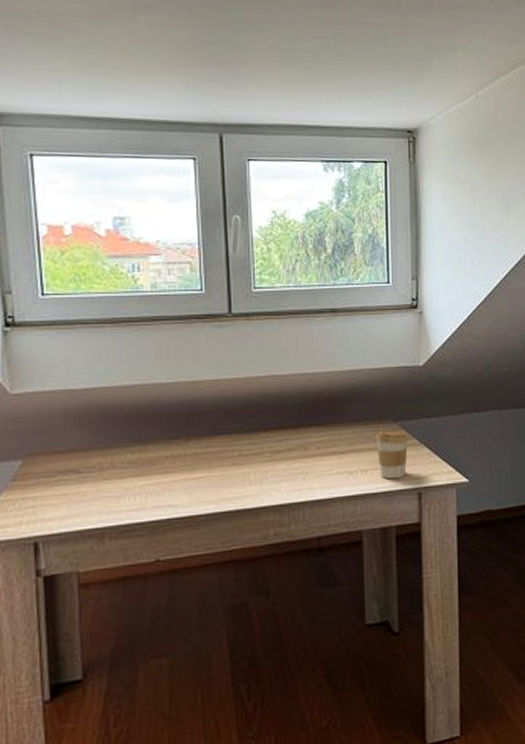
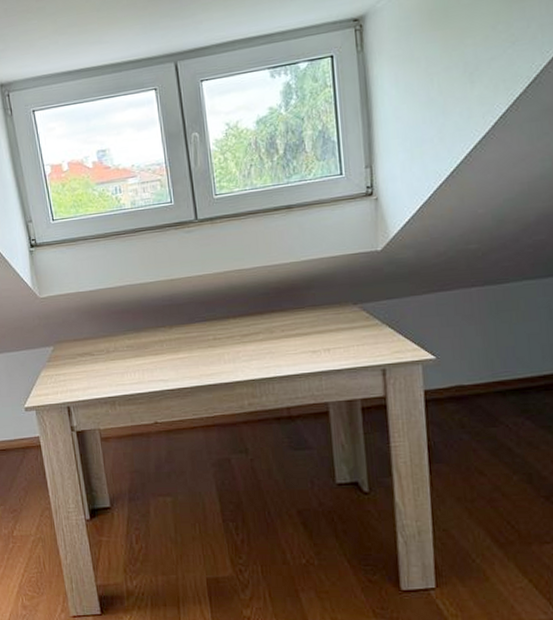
coffee cup: present [375,429,409,480] -> none [336,311,370,357]

